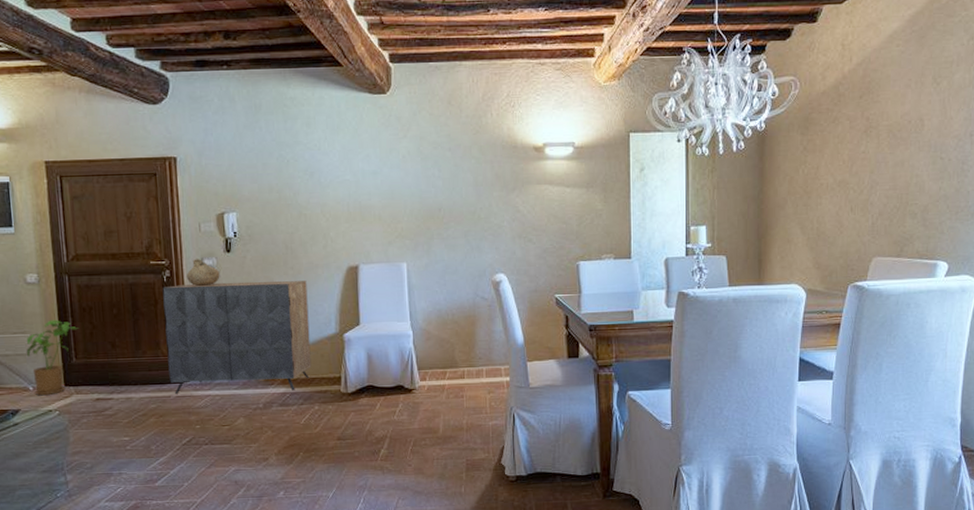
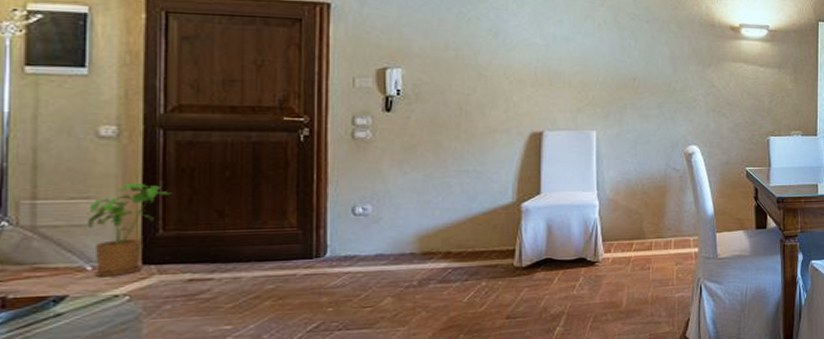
dresser: present [162,281,312,394] -> none [296,144,482,271]
ceramic vessel: present [186,259,220,286] -> none [330,117,375,147]

